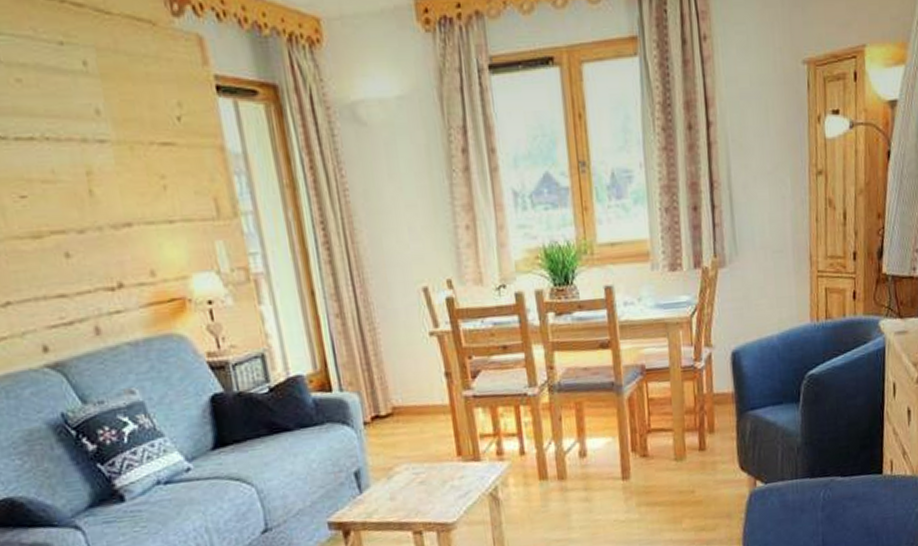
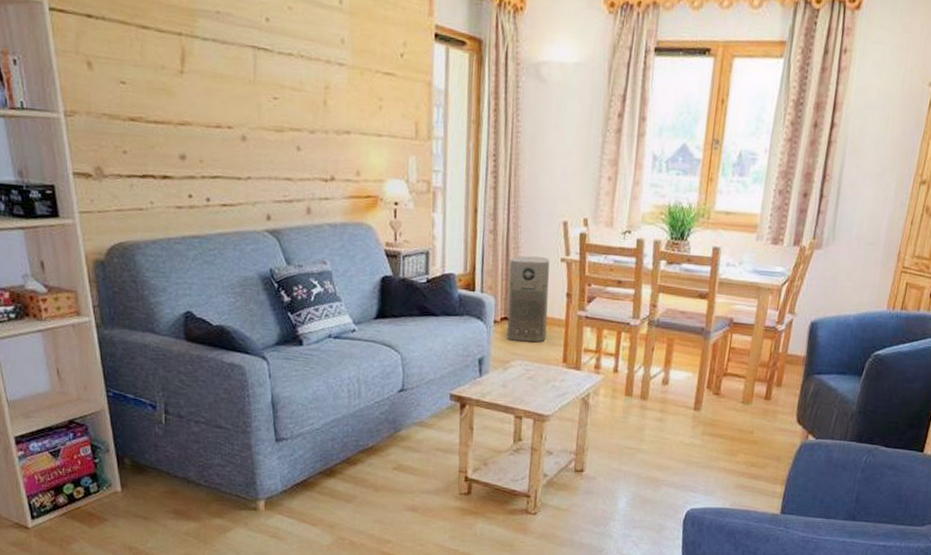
air purifier: none [368,334,431,443] -> present [507,255,550,343]

